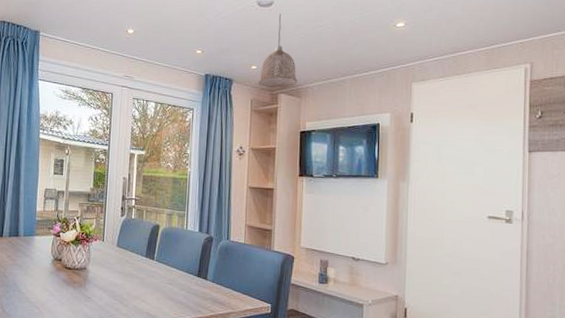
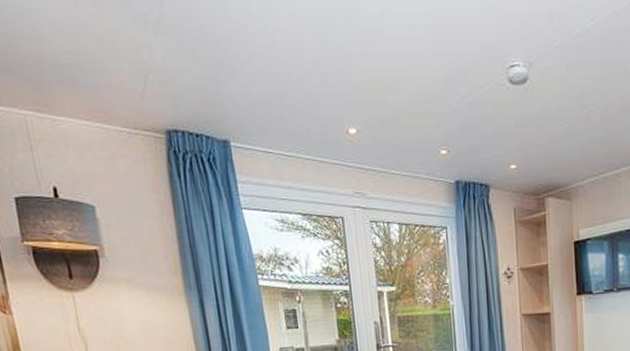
pendant lamp: present [258,14,298,88] -> none [520,93,566,191]

